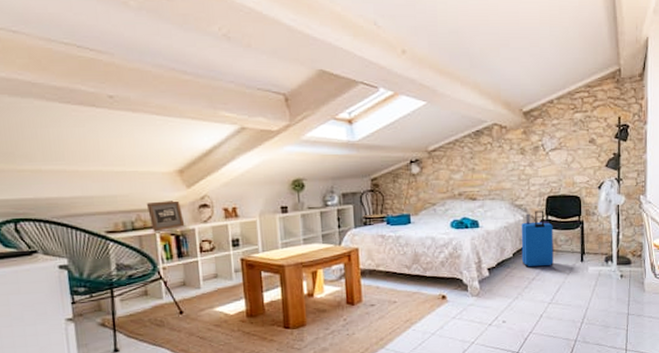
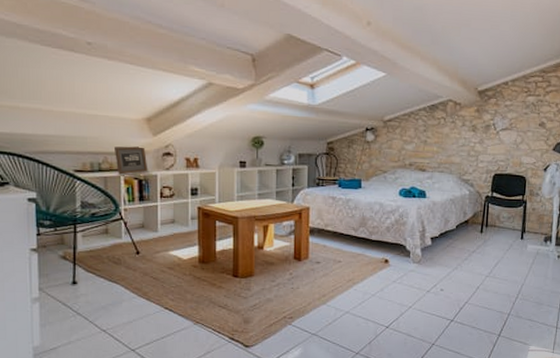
suitcase: present [521,210,553,268] -> none [464,186,497,241]

